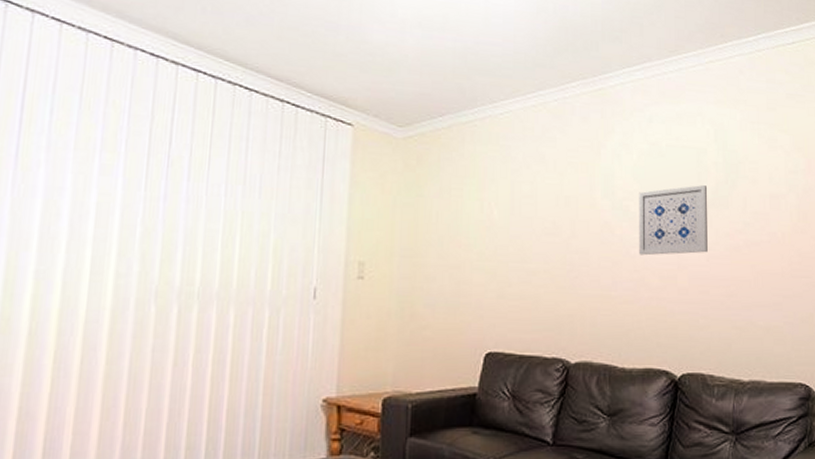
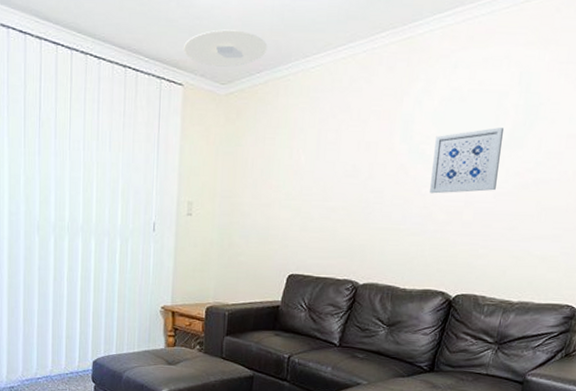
ceiling light: none [354,68,450,109] -> present [184,29,268,67]

